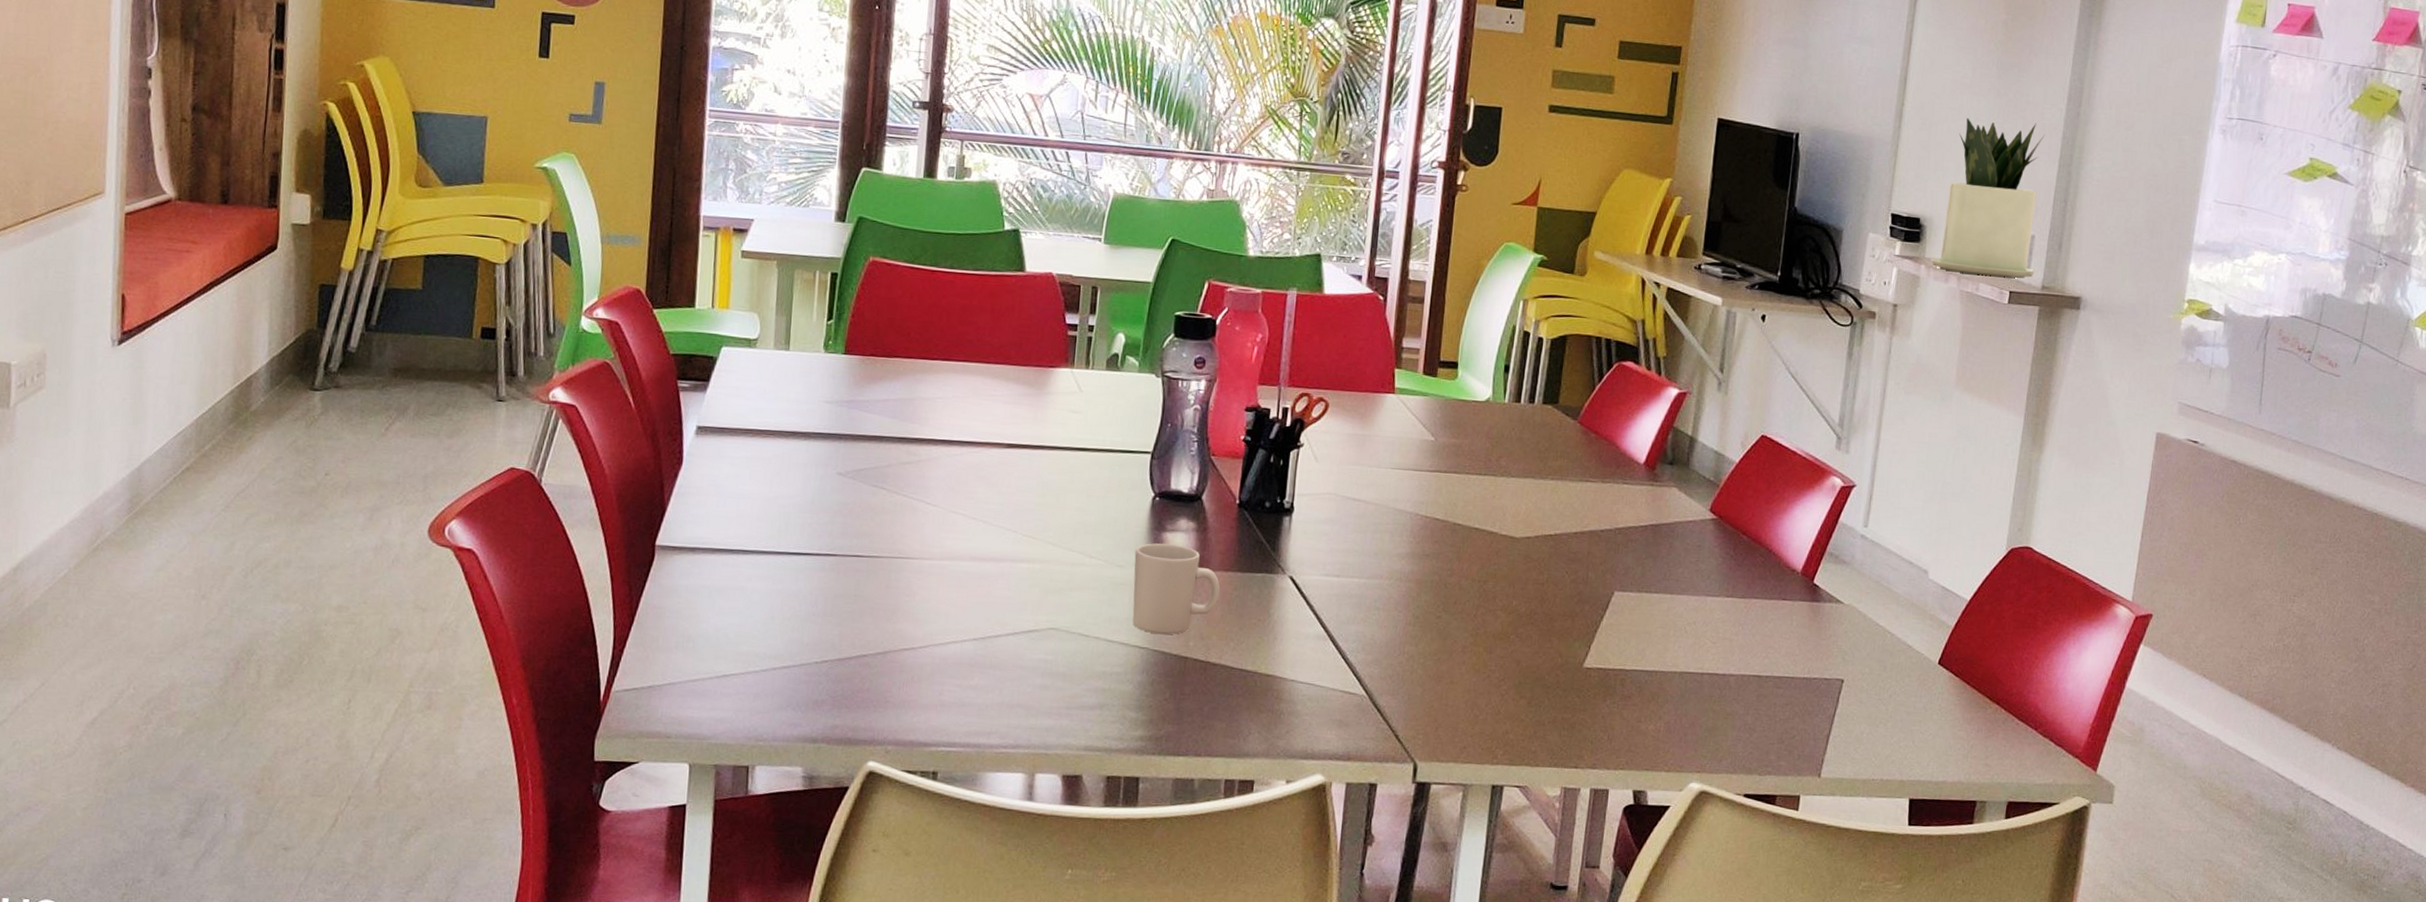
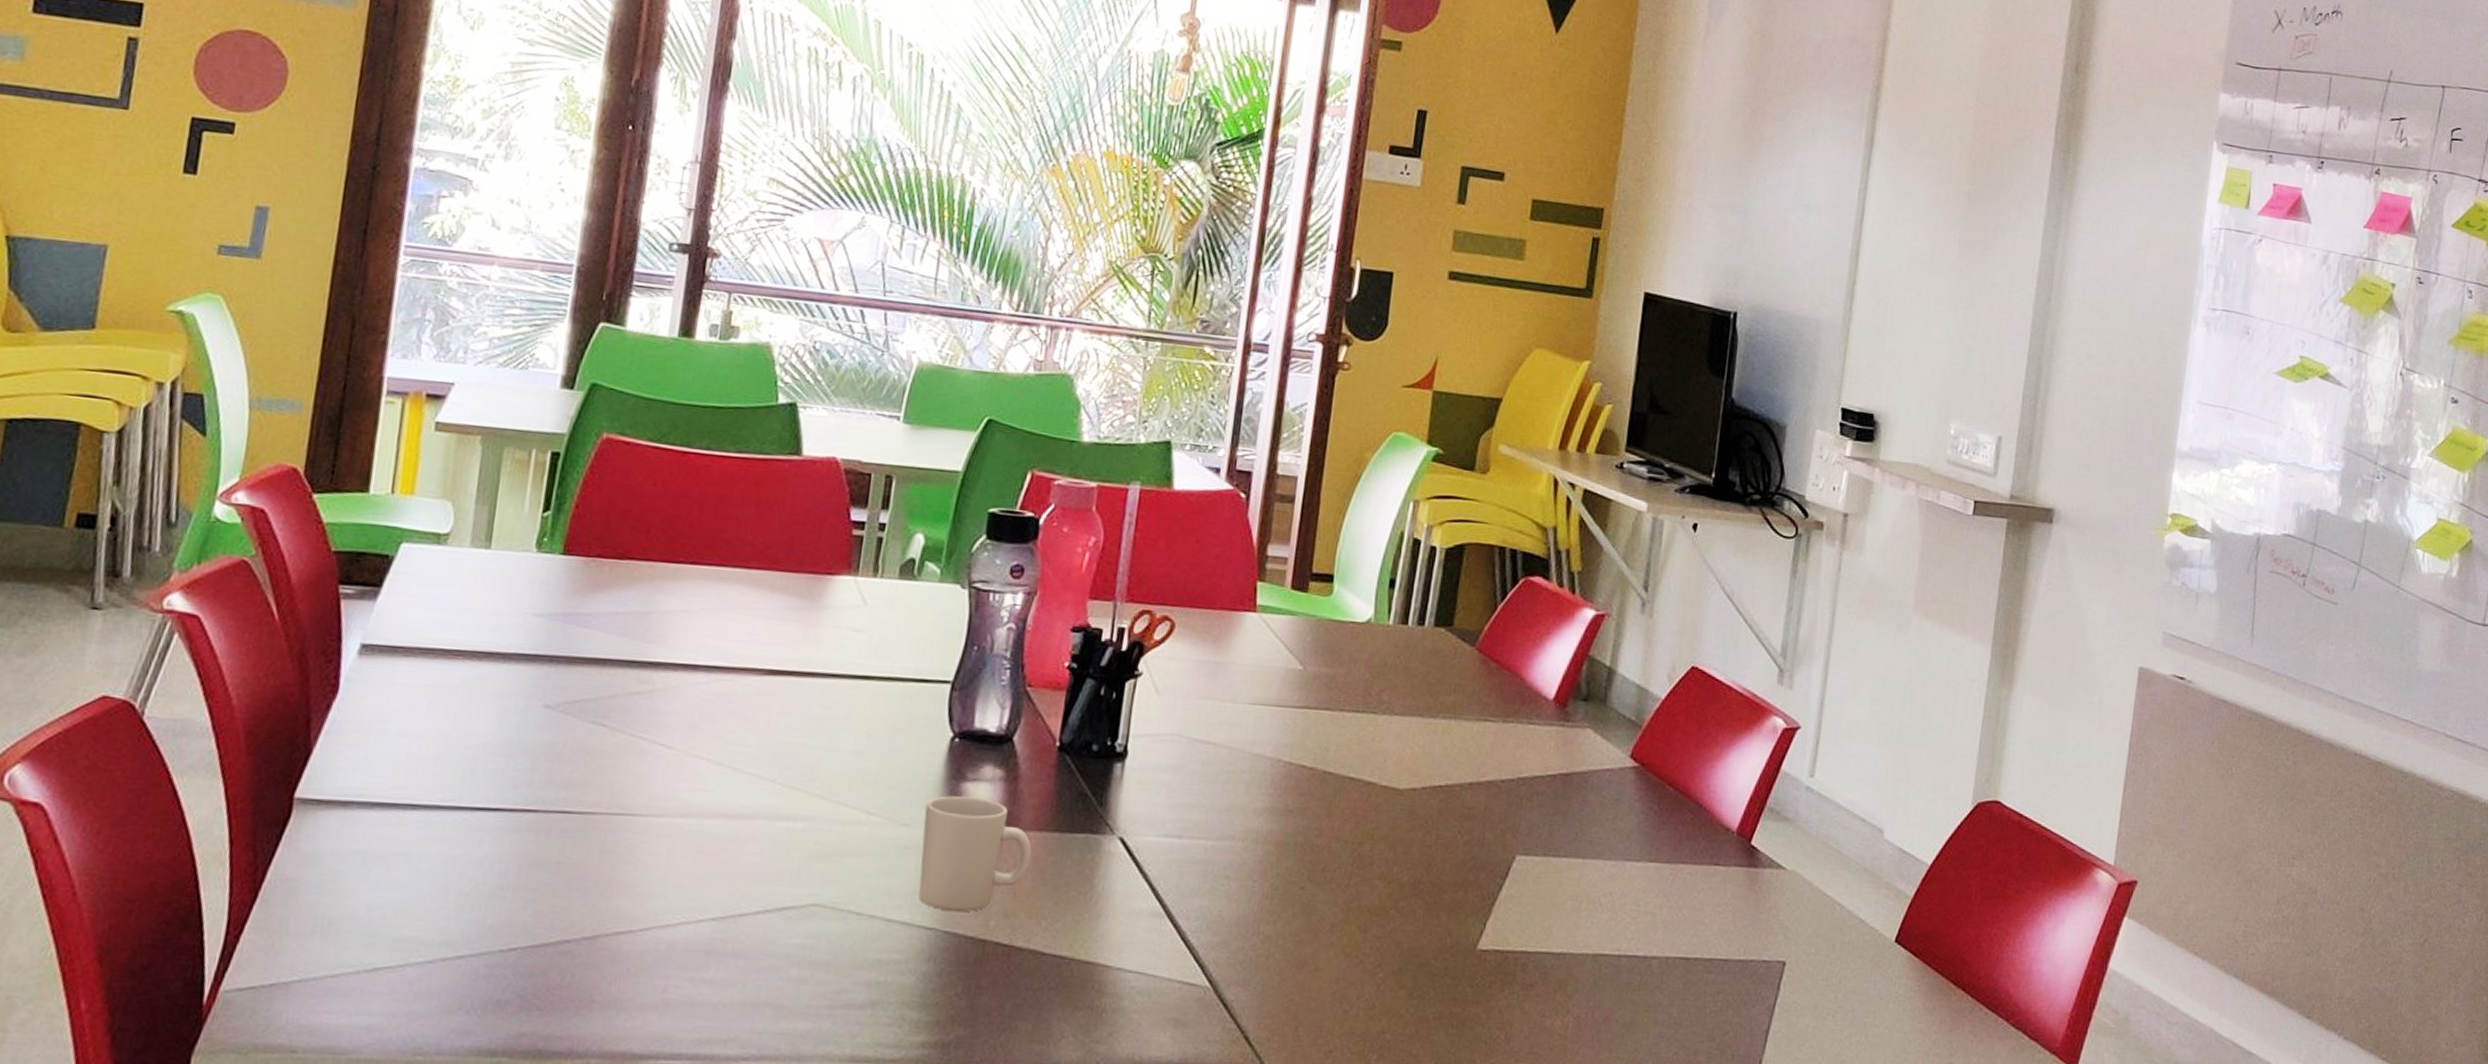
planter: present [1930,118,2045,279] -> none [1885,300,2012,487]

